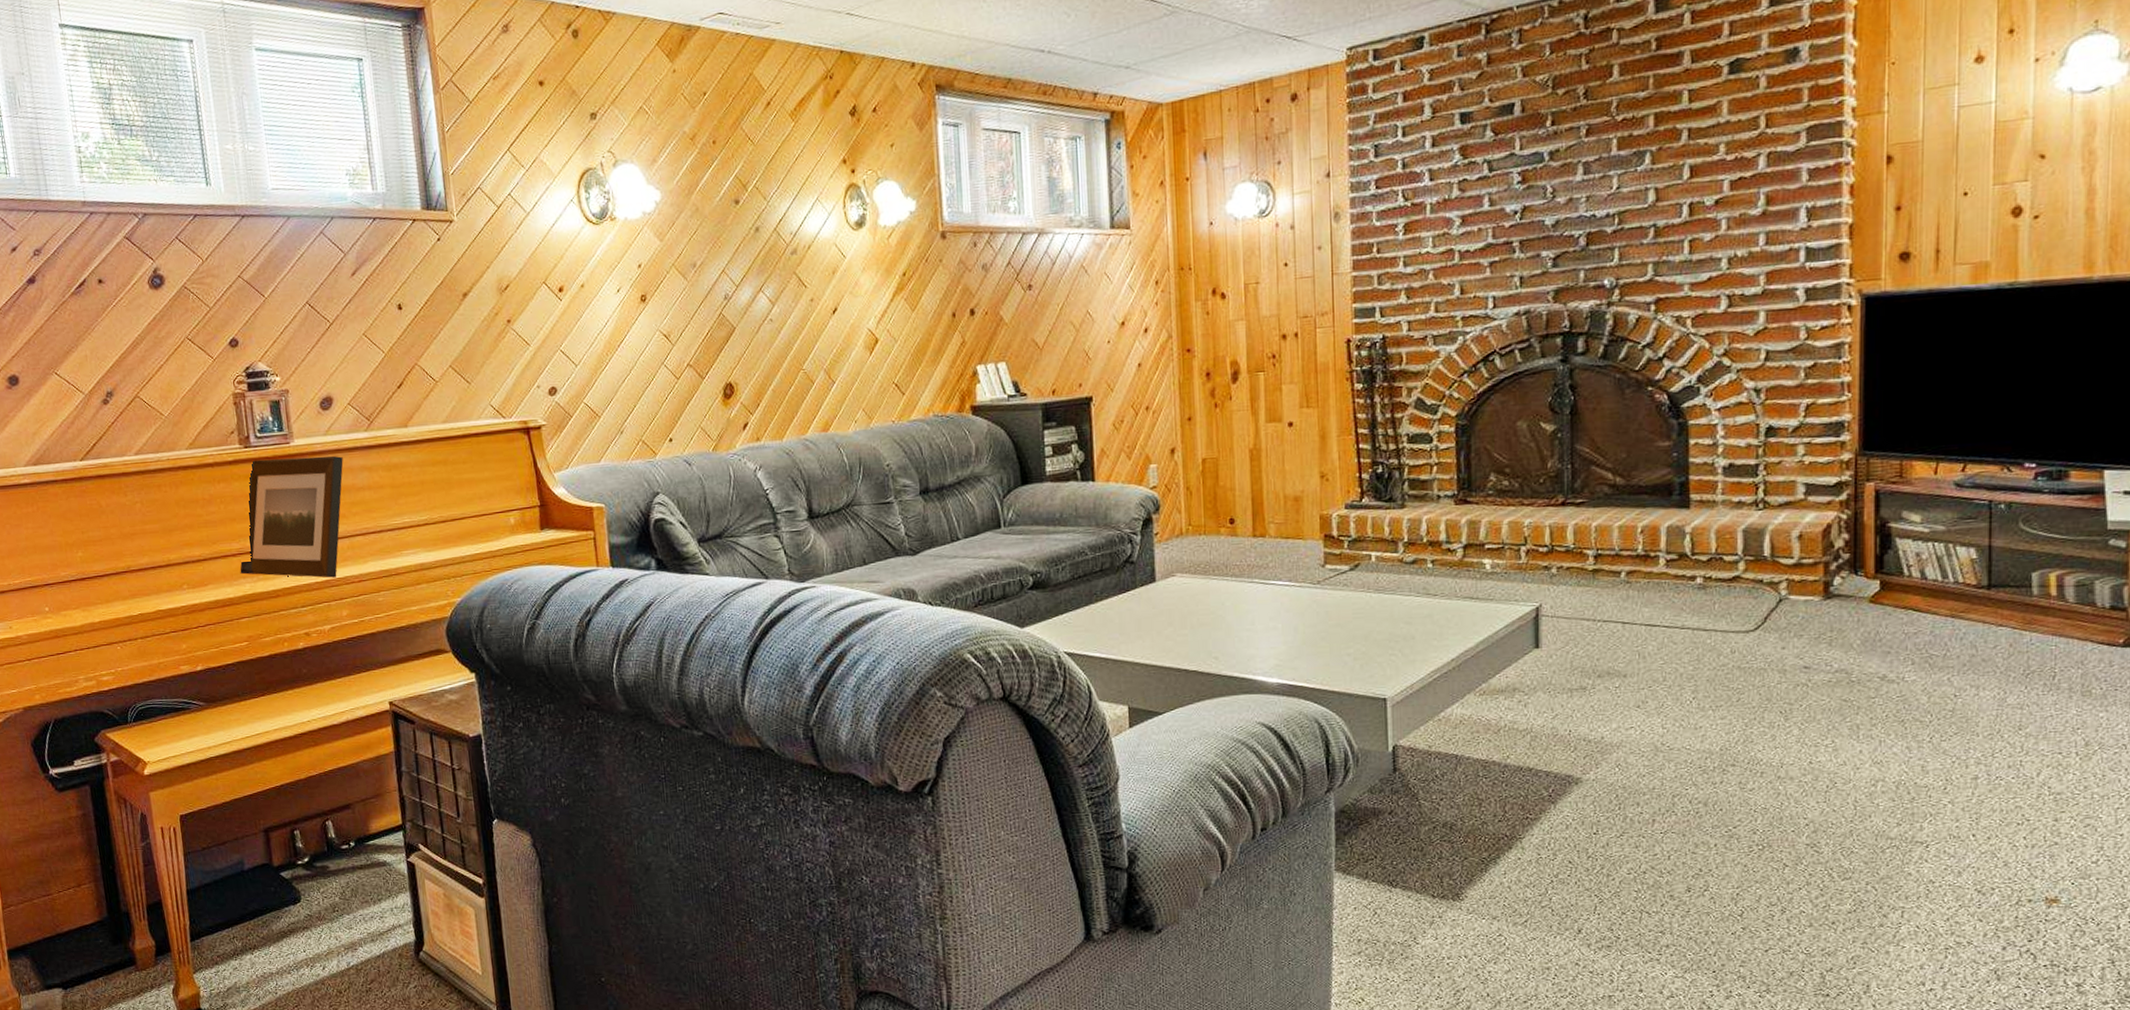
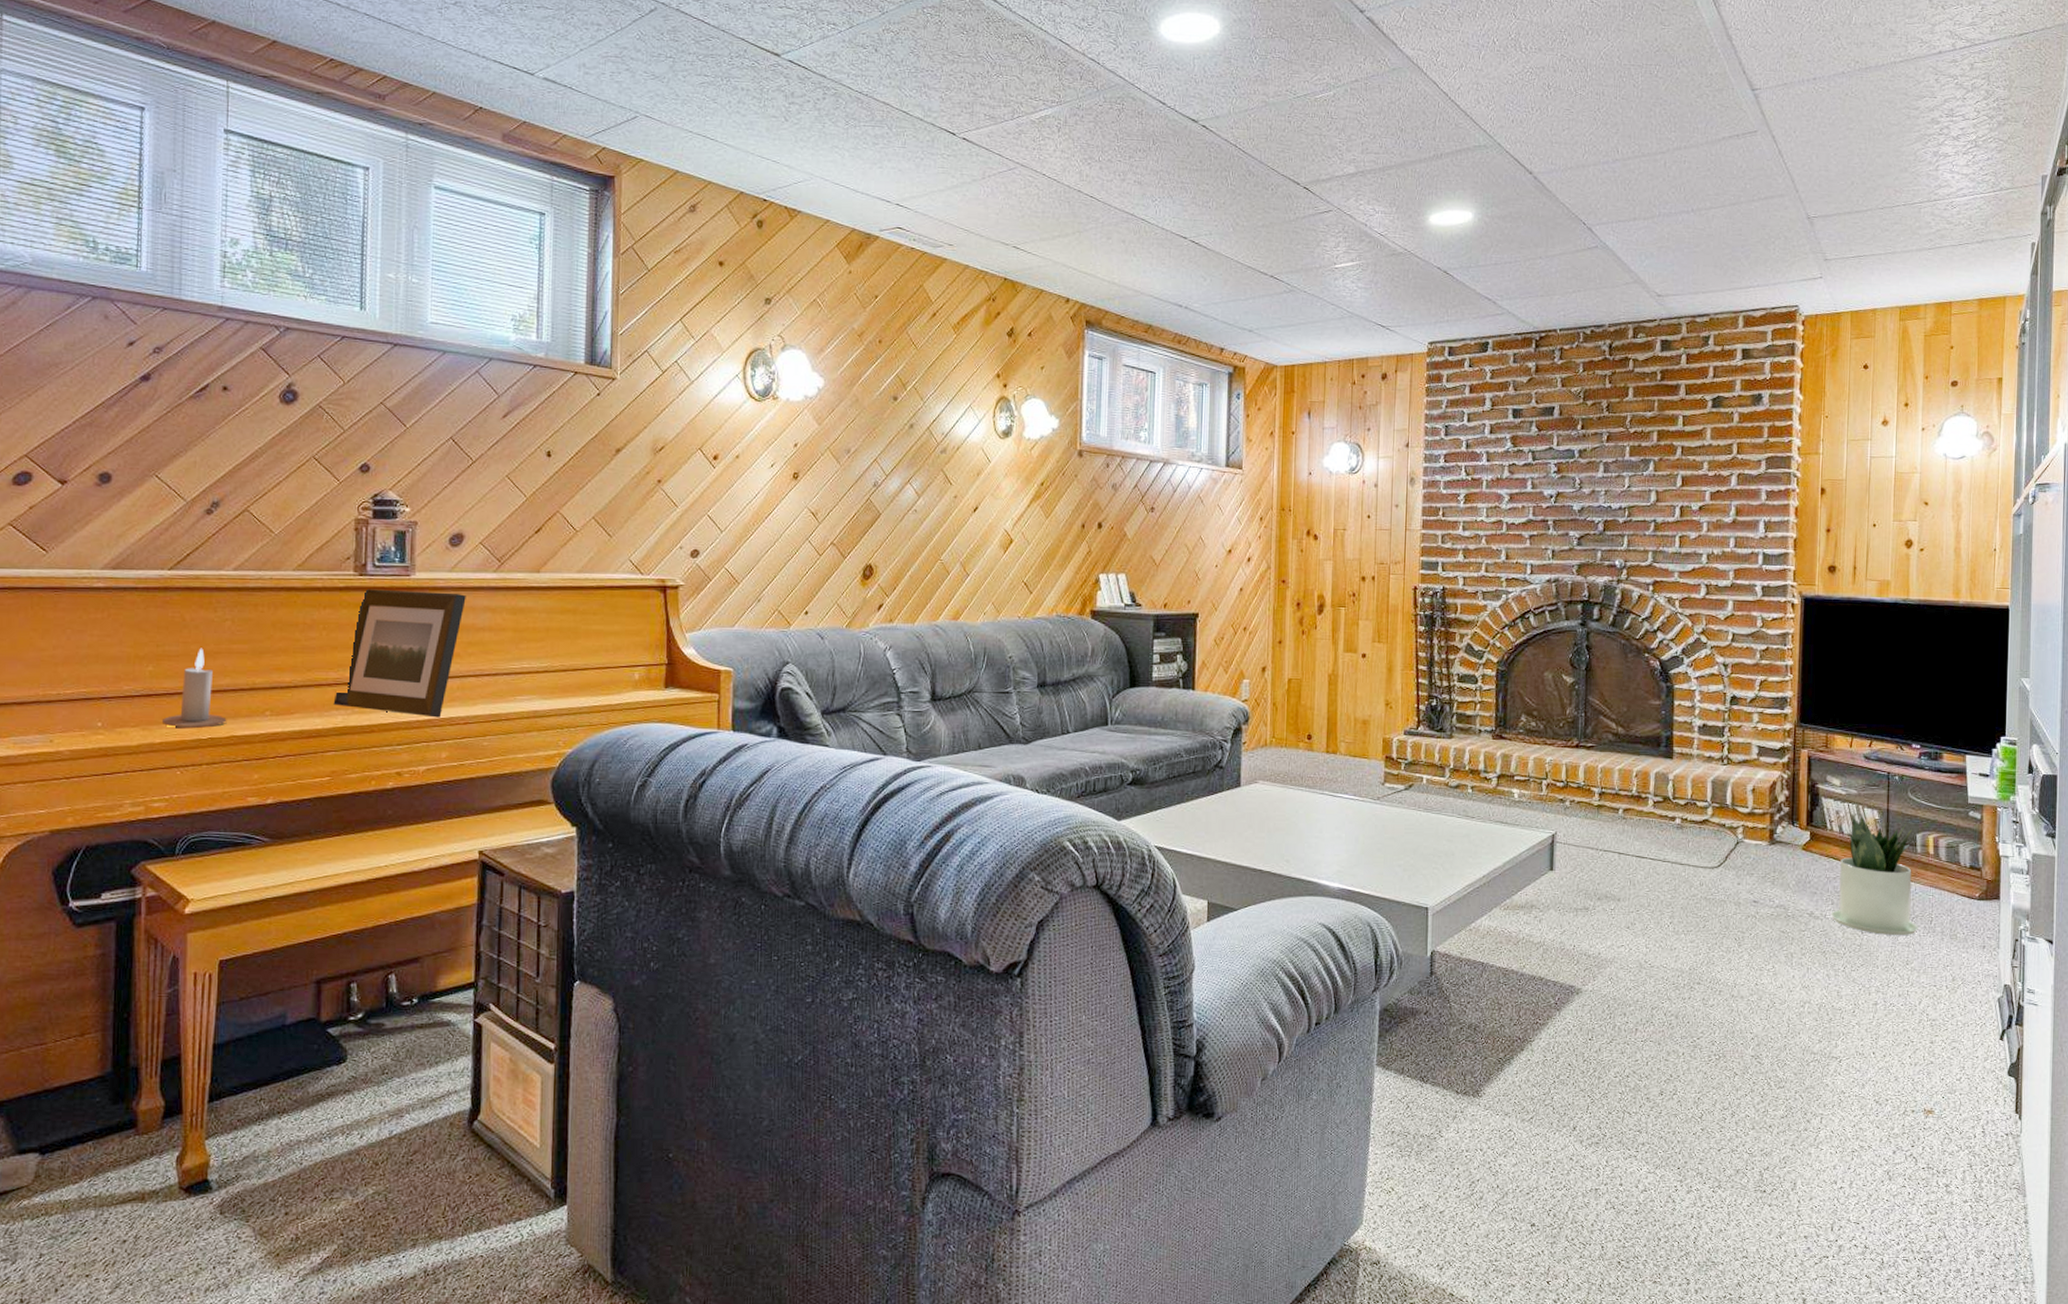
candle: none [97,531,152,607] -> present [161,648,227,728]
planter: none [1911,555,2035,697] -> present [1831,815,1918,935]

